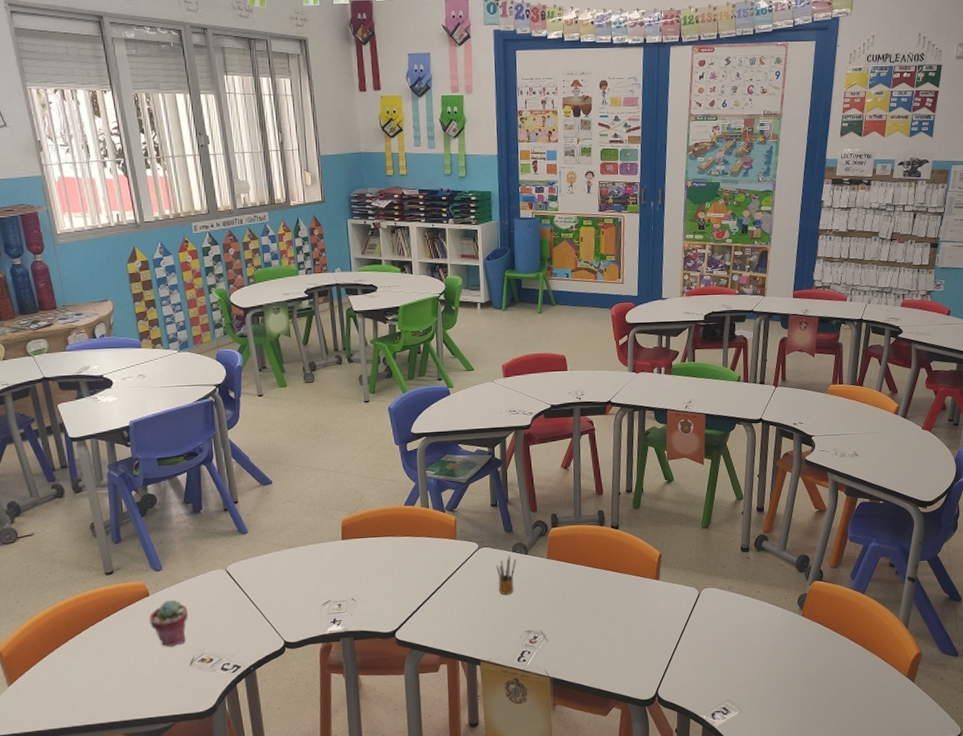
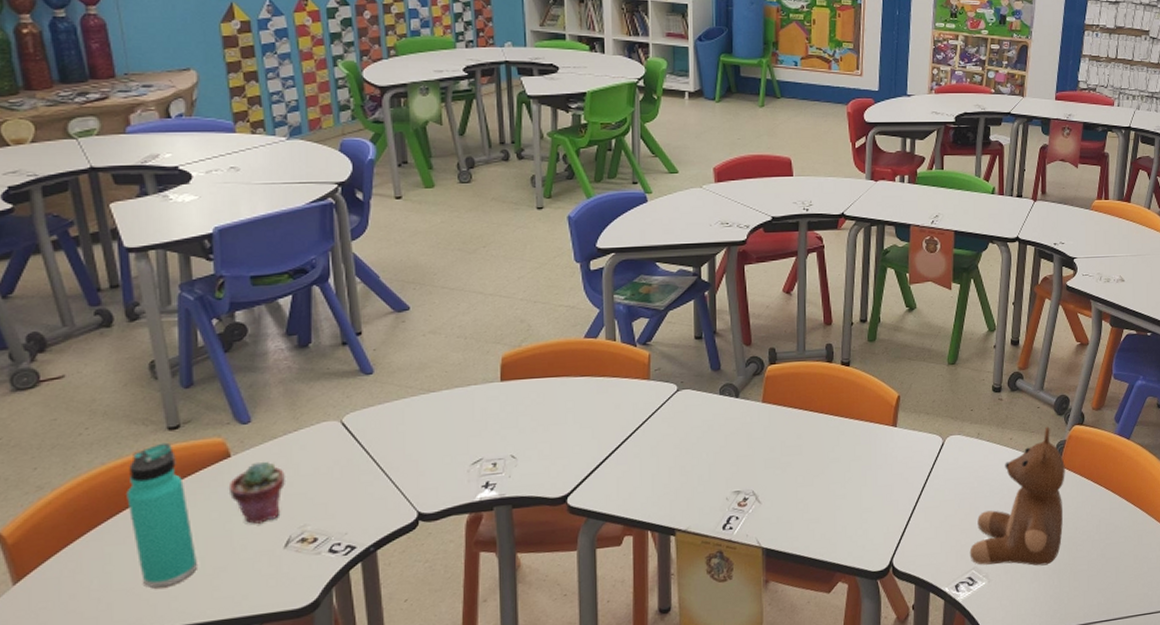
thermos bottle: none [79,584,130,692] -> present [126,442,197,588]
pencil box: present [496,555,516,594] -> none [699,398,724,447]
teddy bear: none [723,581,807,700] -> present [969,426,1065,566]

